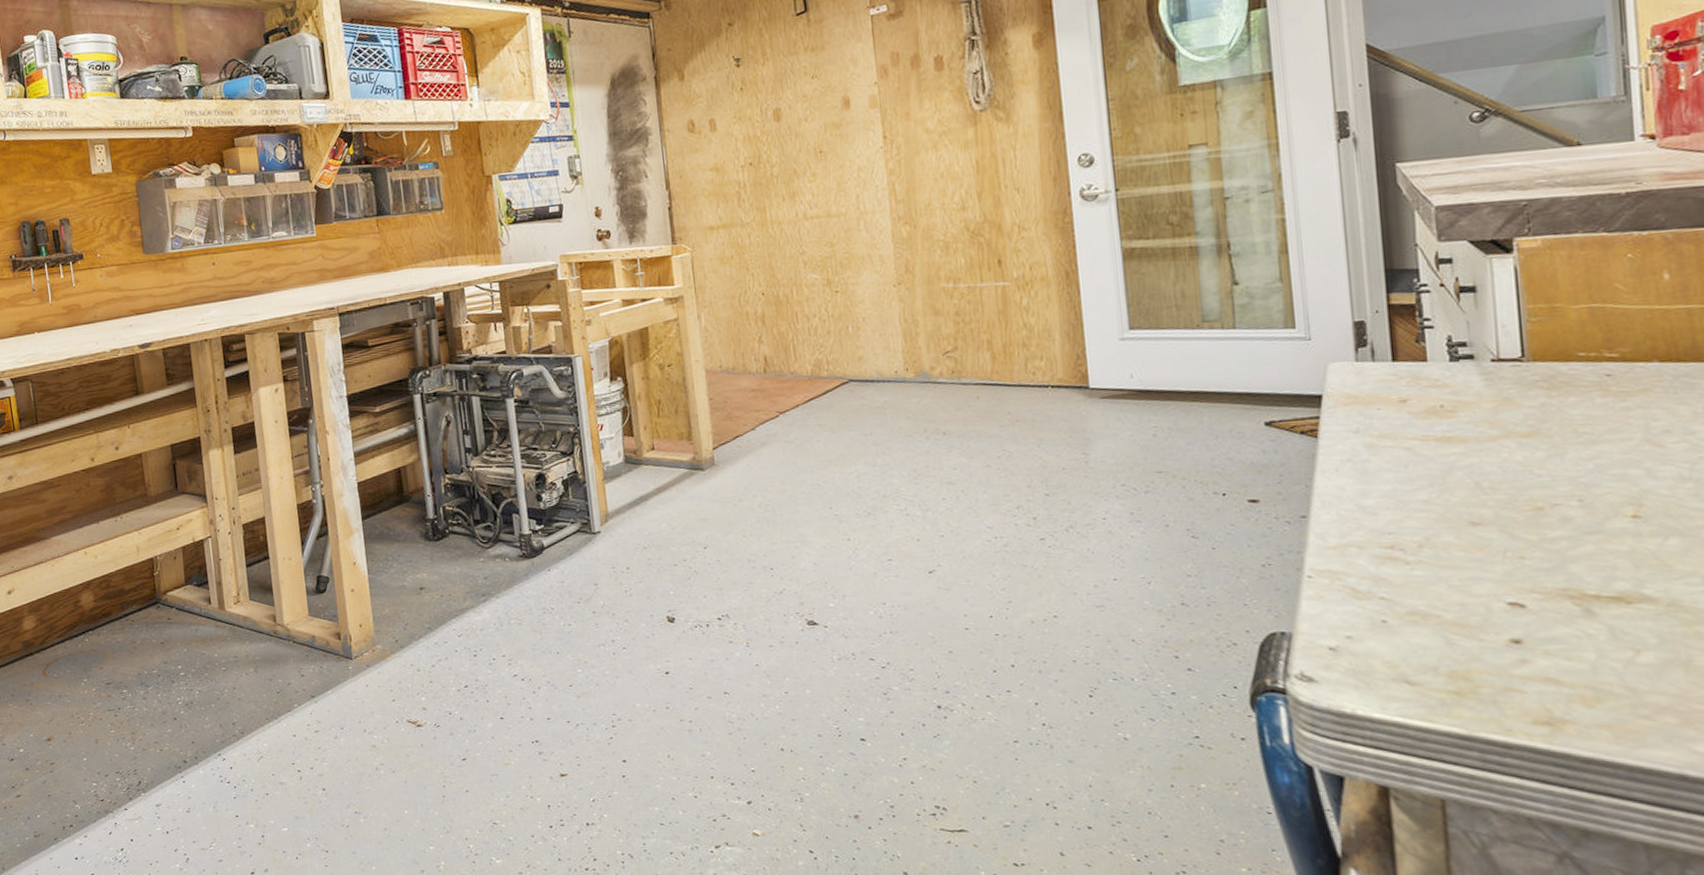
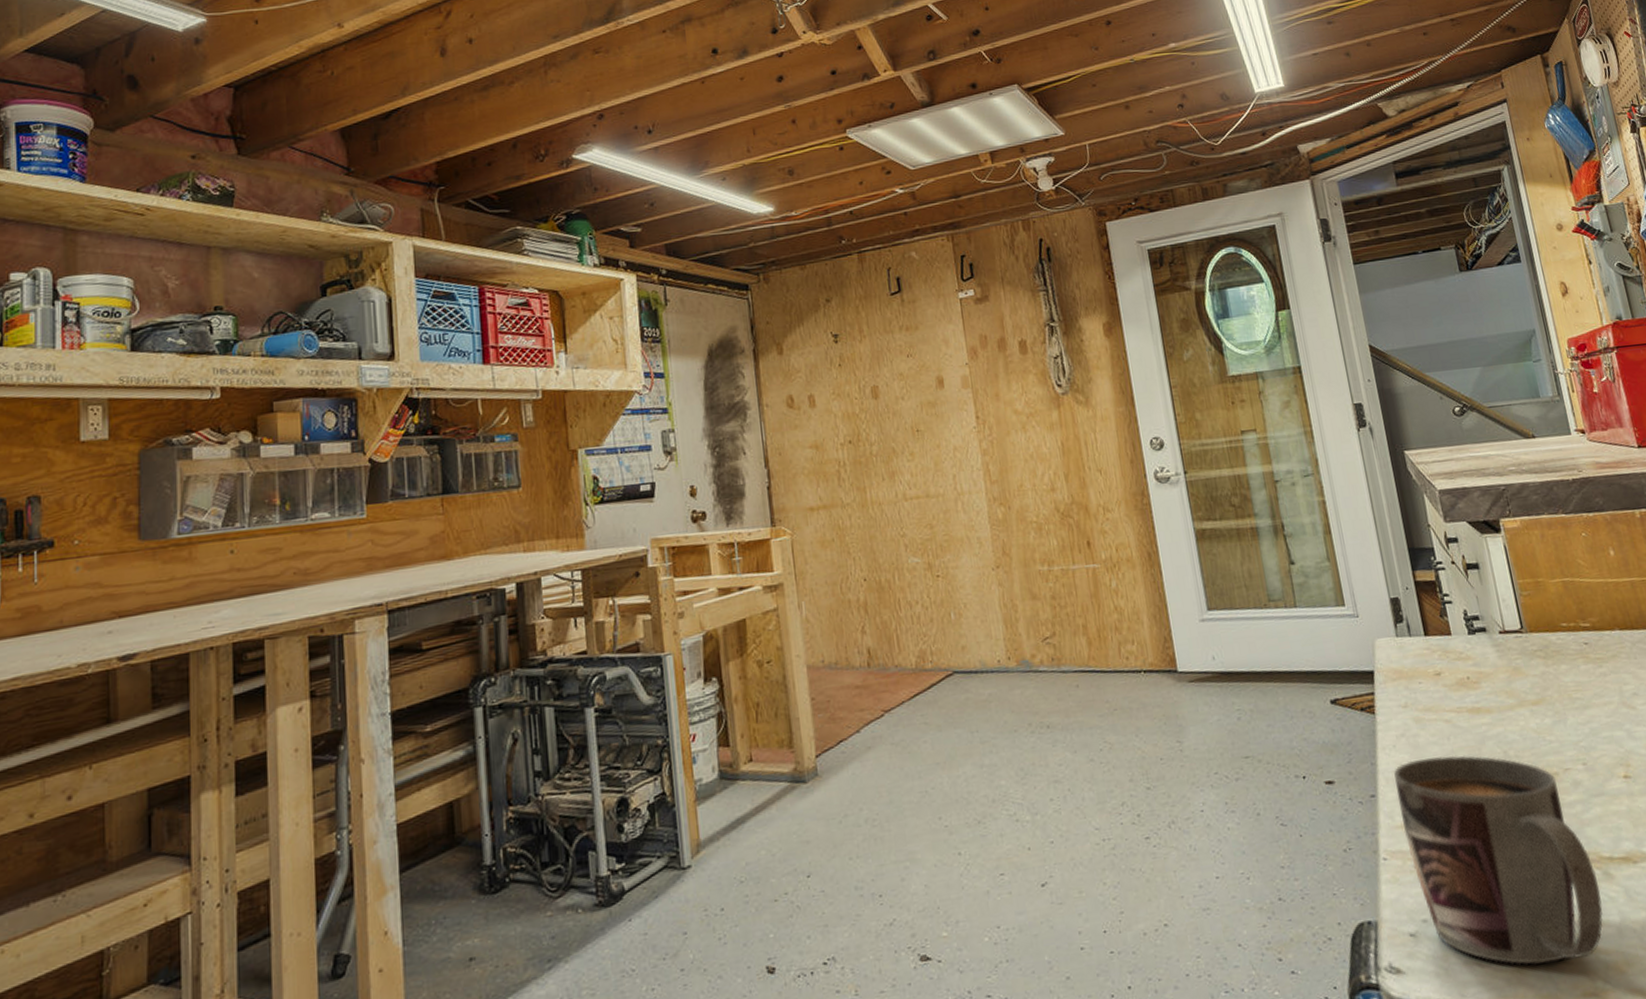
mug: none [1332,483,1576,689] -> present [1394,755,1603,965]

